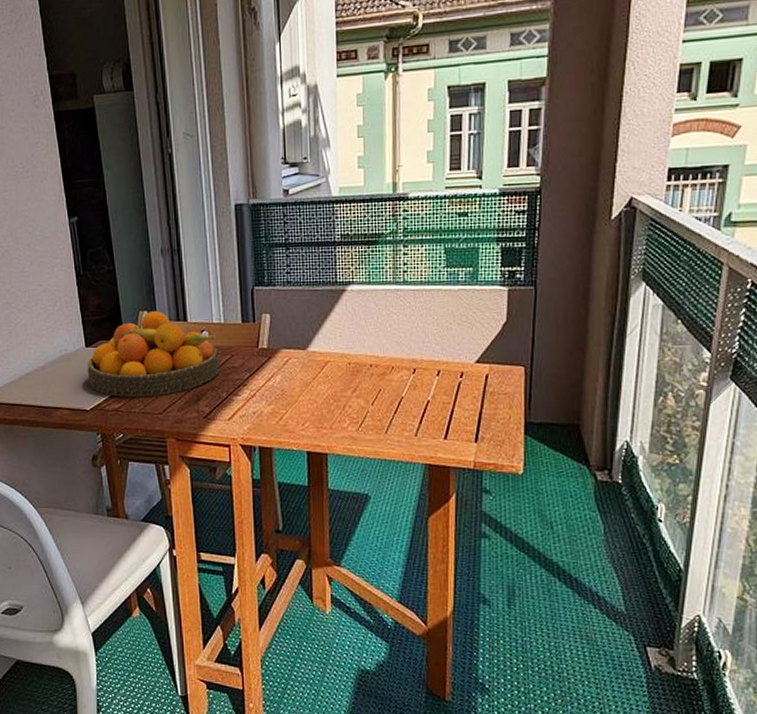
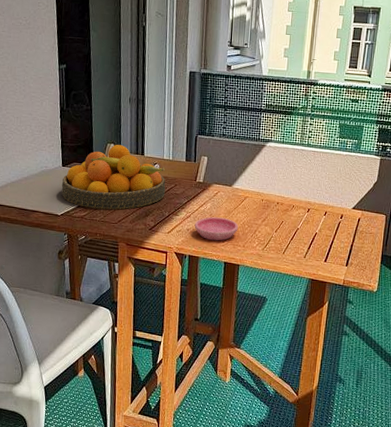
saucer: none [262,392,320,425] -> present [194,217,238,241]

